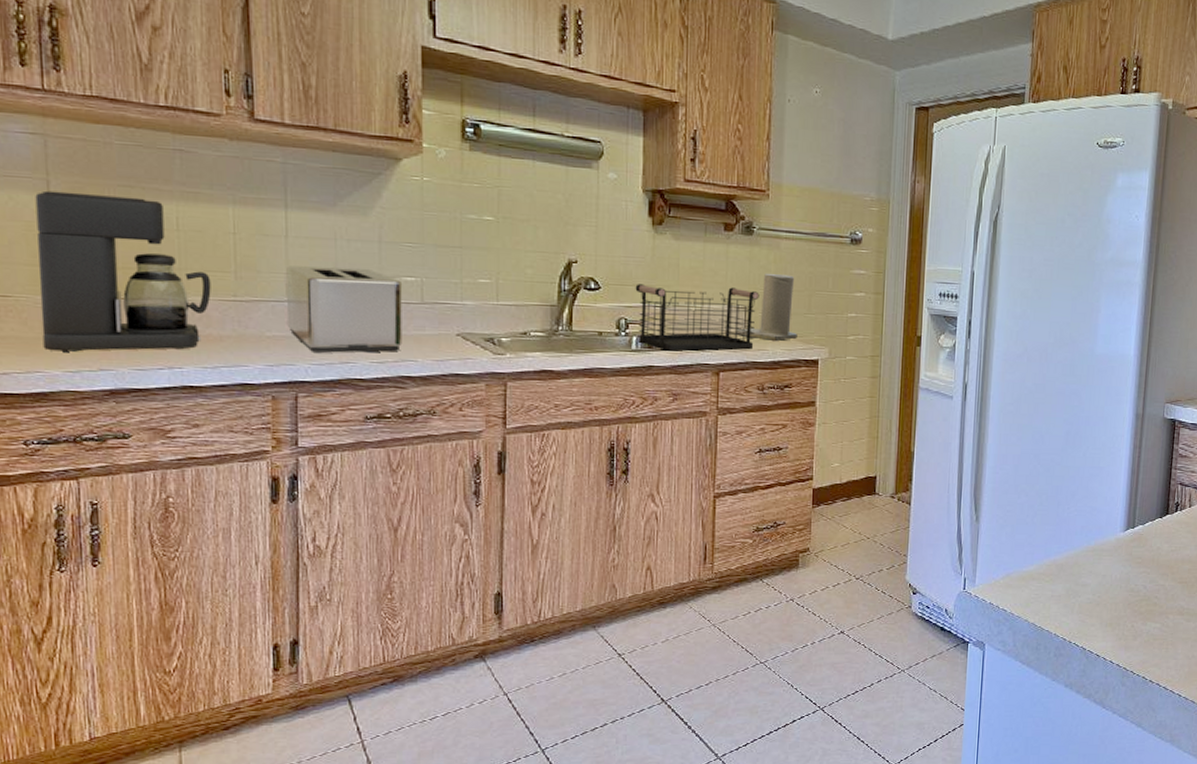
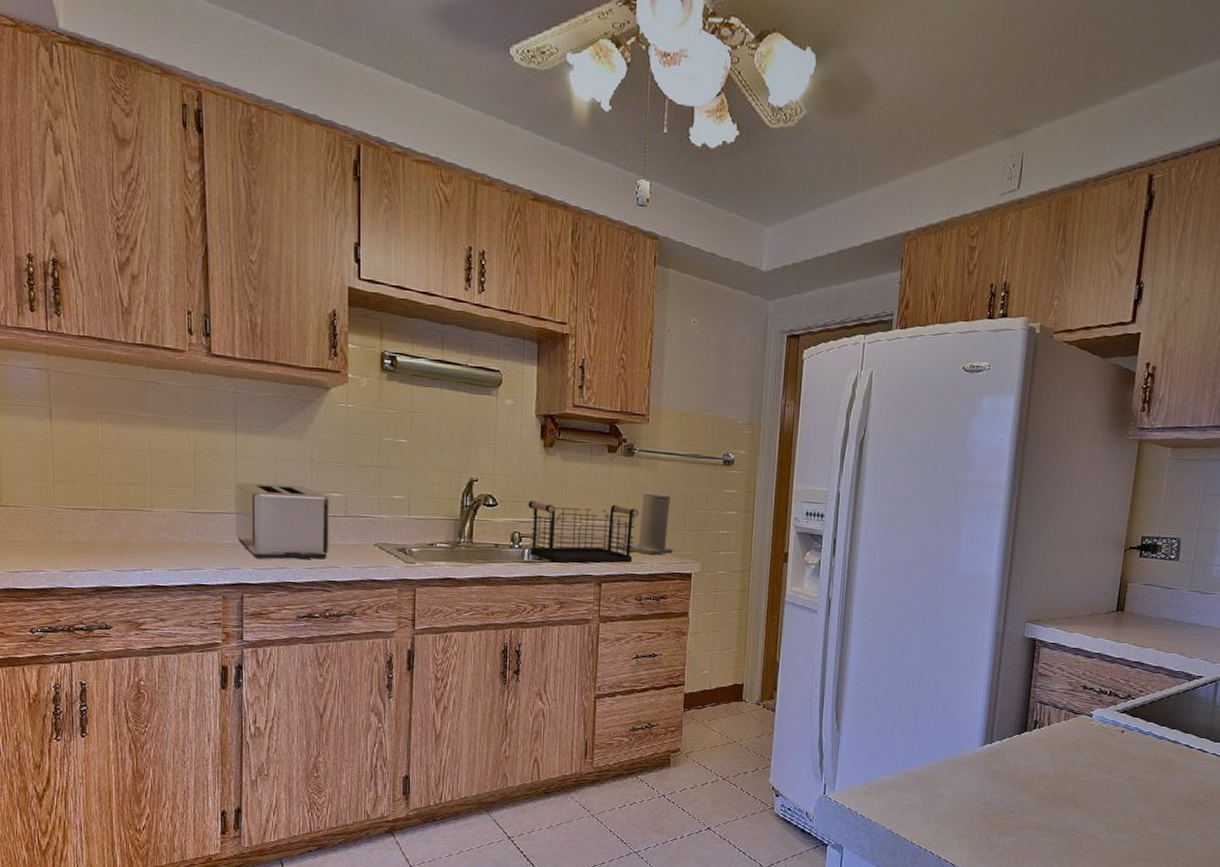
coffee maker: present [35,190,211,352] -> none [40,417,175,554]

